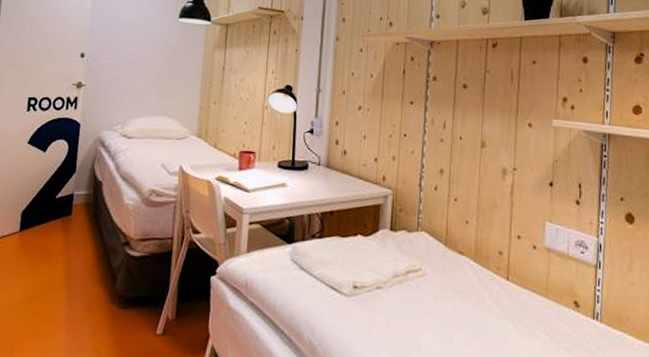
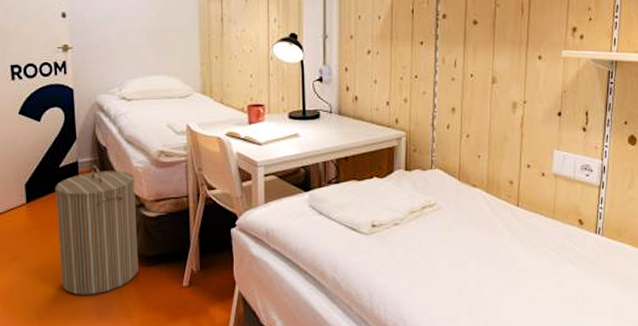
laundry hamper: none [38,198,125,334] -> present [55,165,138,295]

